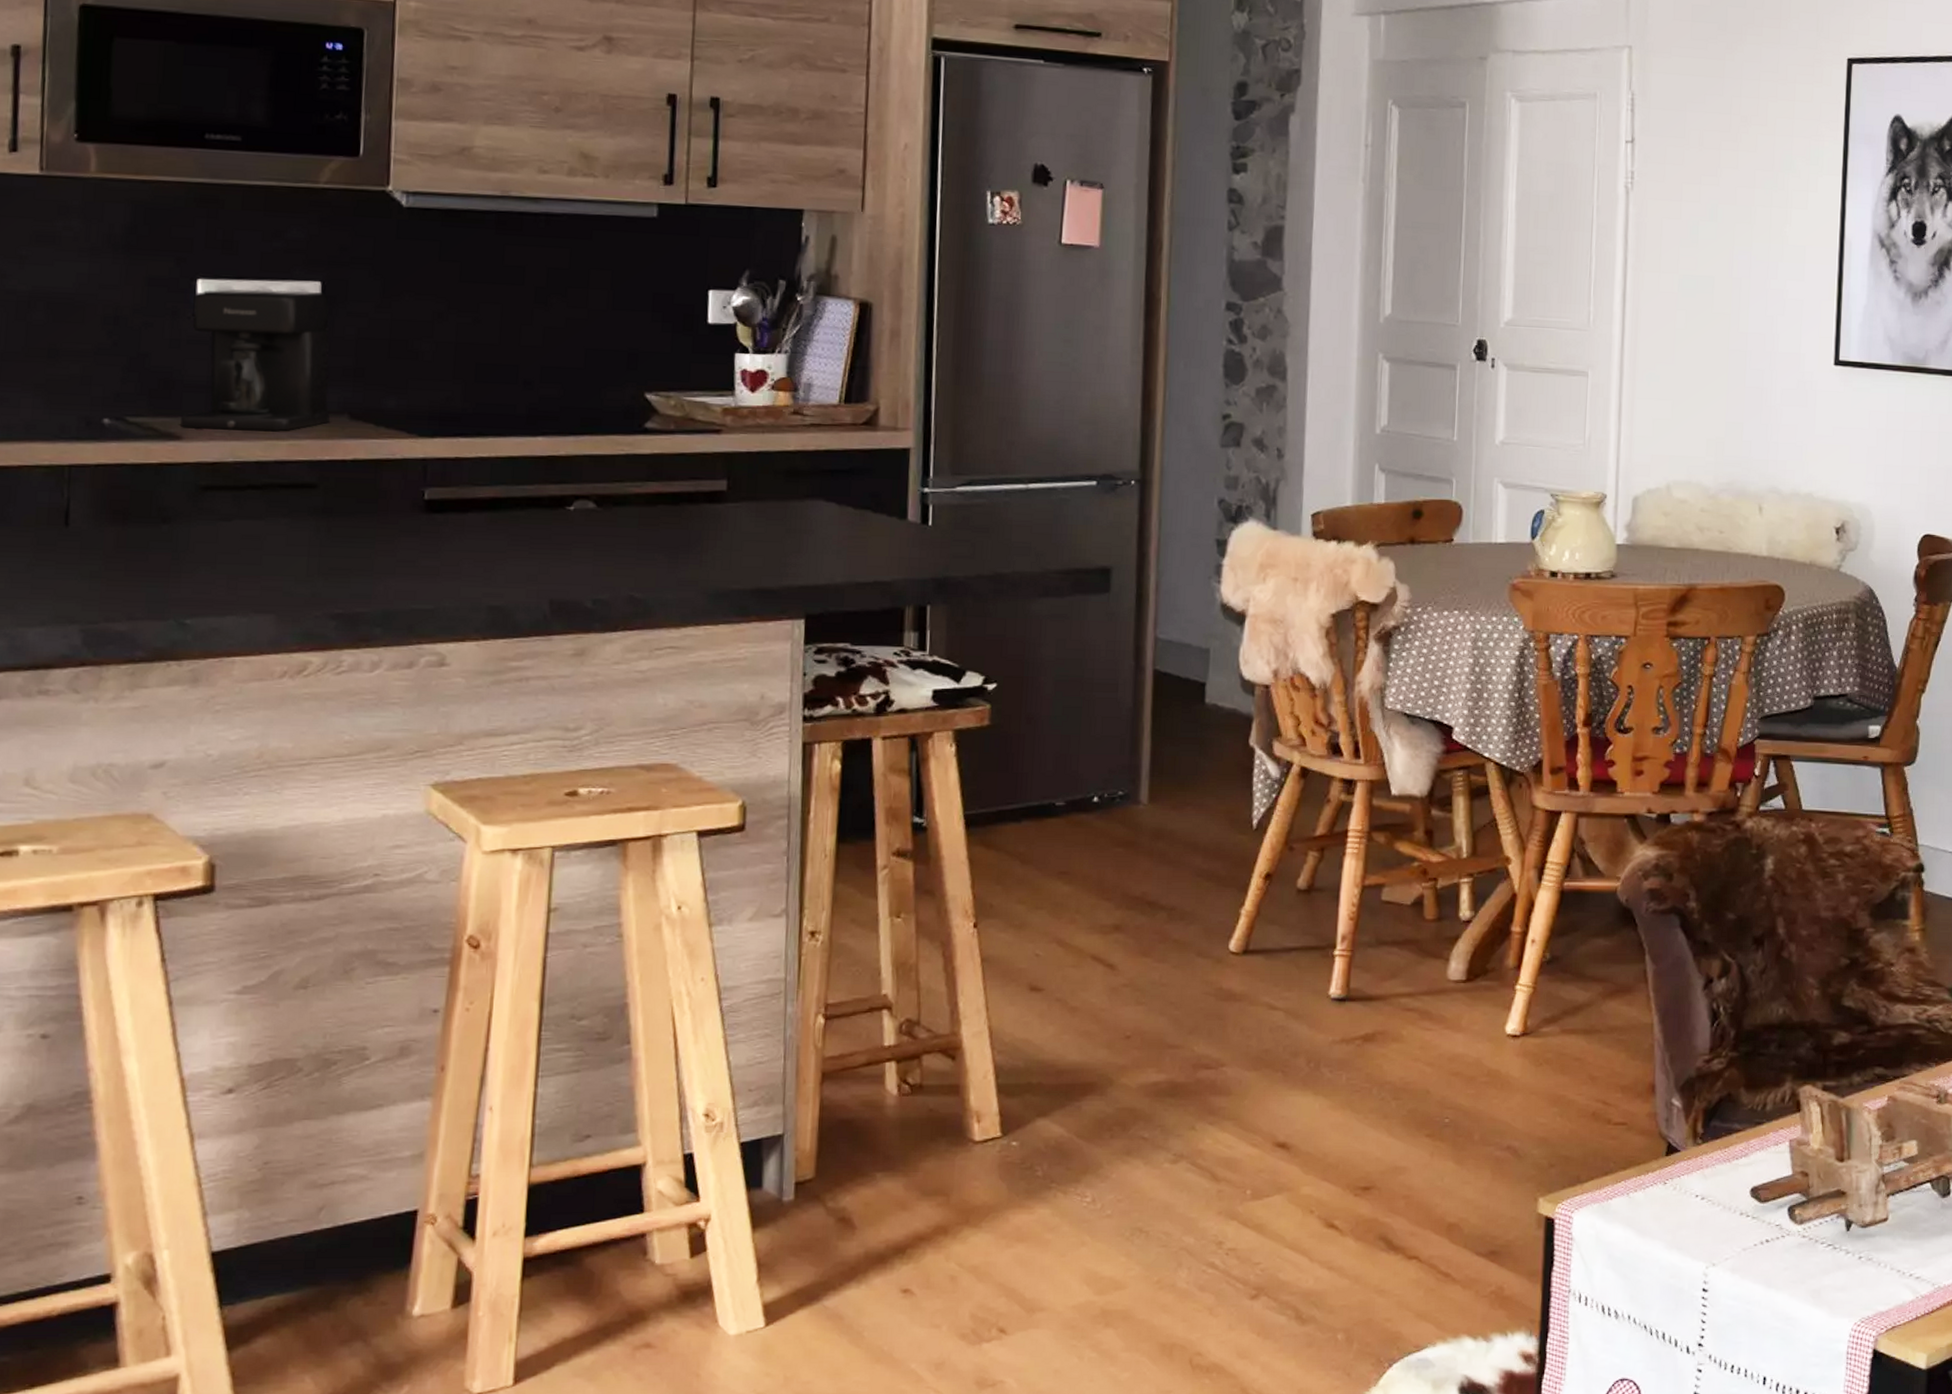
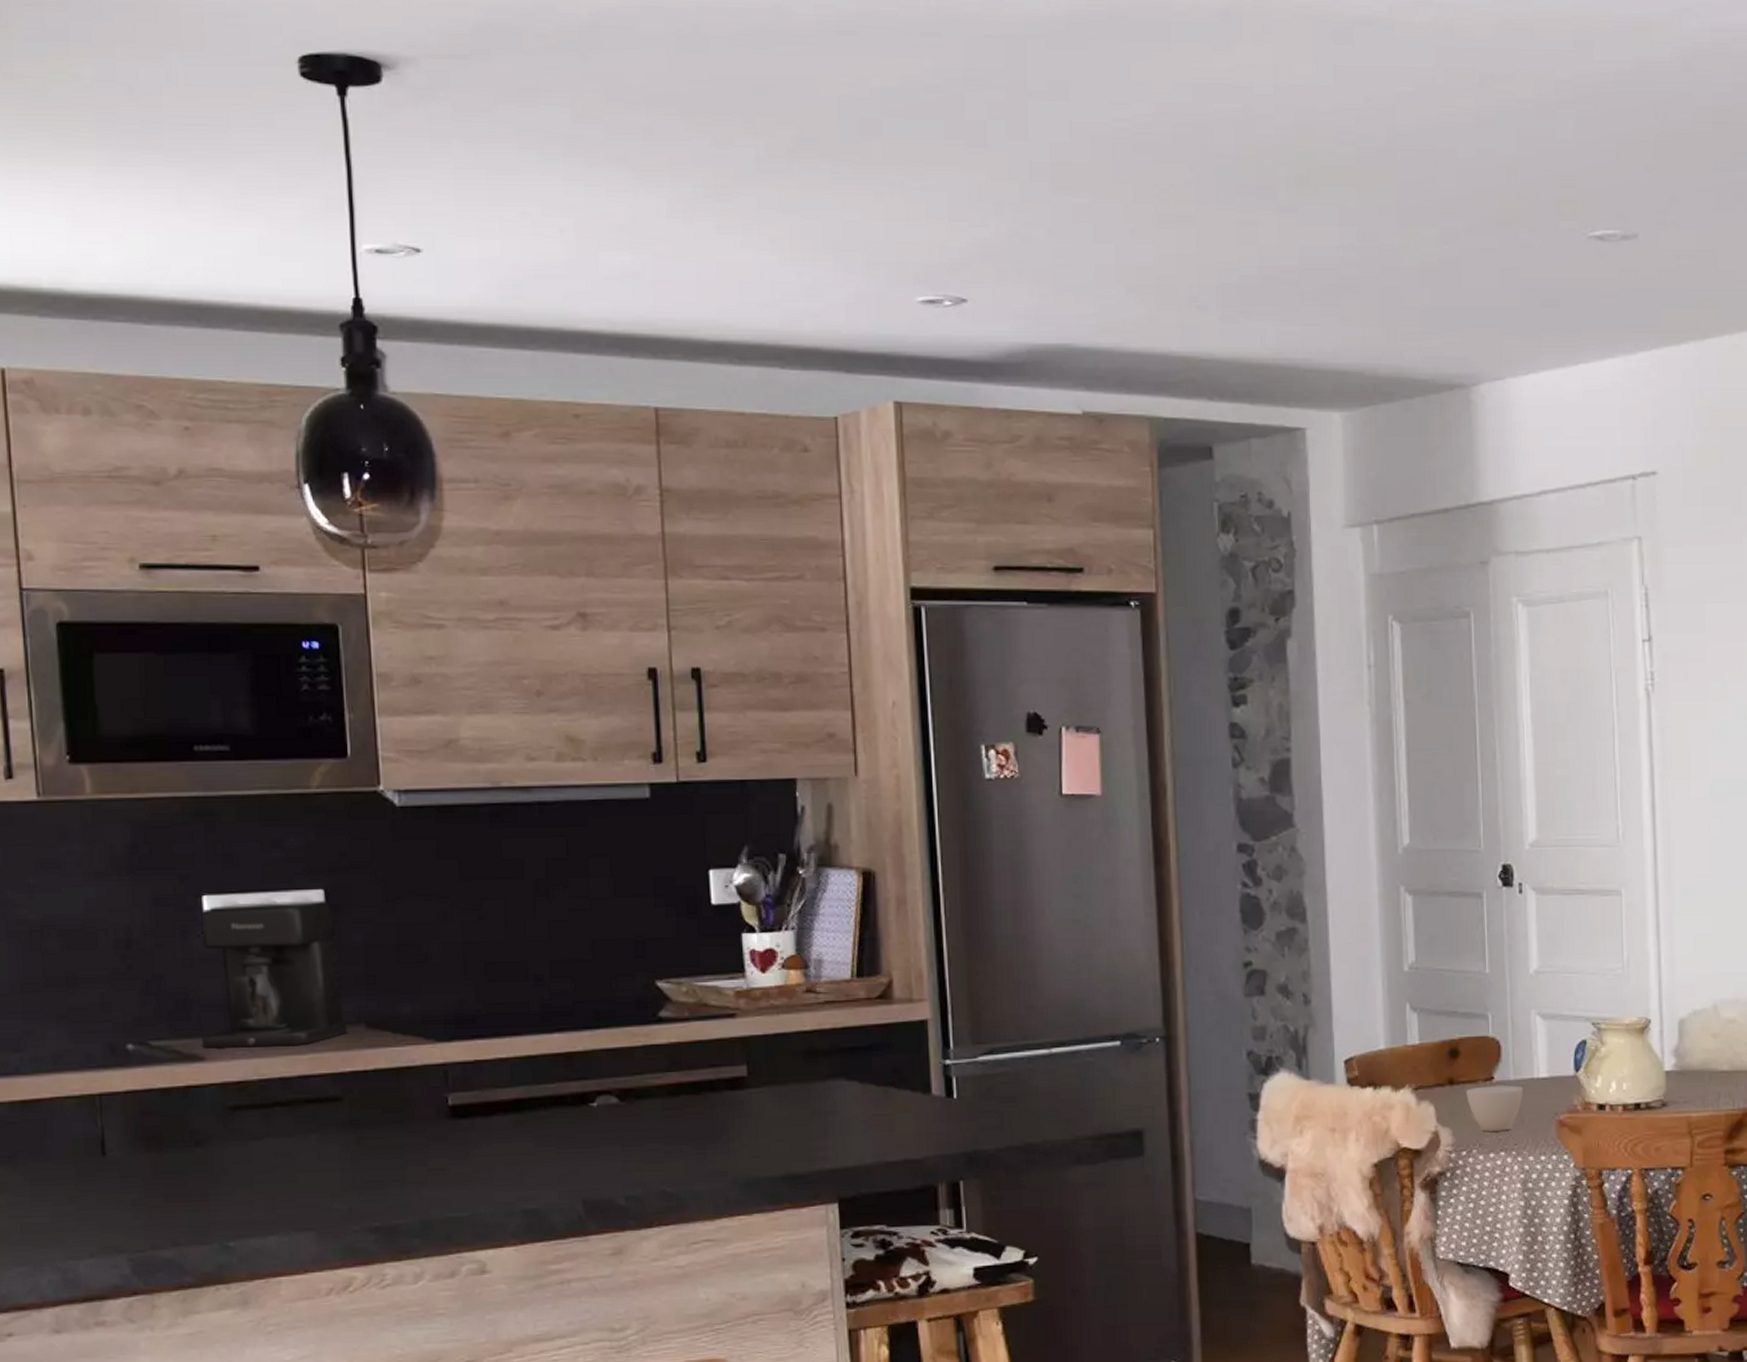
cup: none [1426,547,1480,591] -> present [1466,1084,1523,1131]

